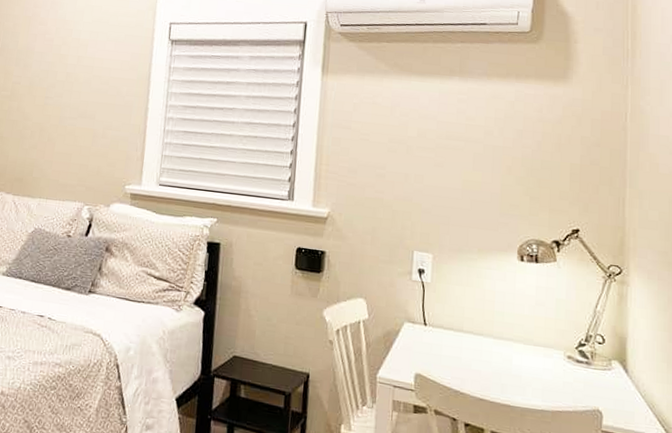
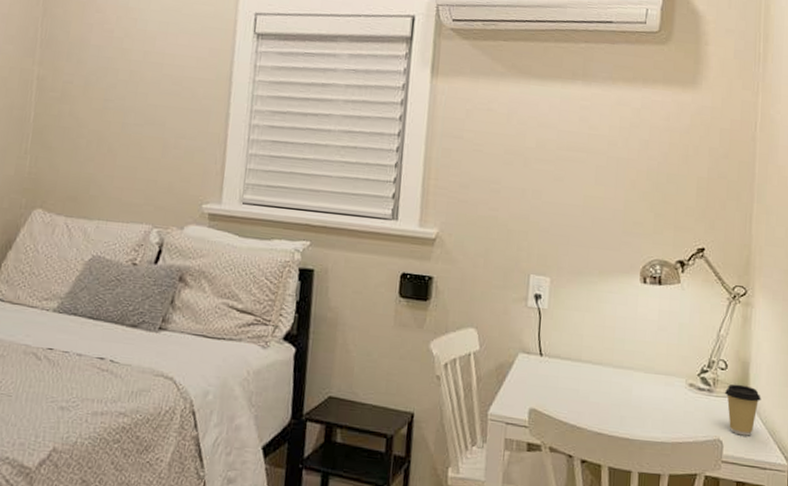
coffee cup: none [602,357,639,408] -> present [724,384,761,436]

